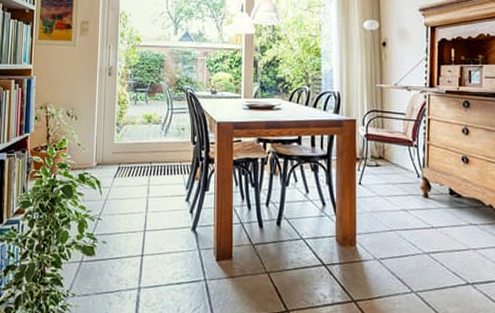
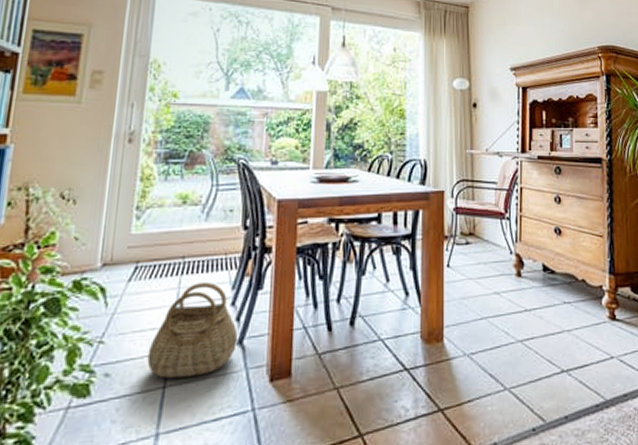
basket: none [130,181,192,250] -> present [147,281,239,378]

